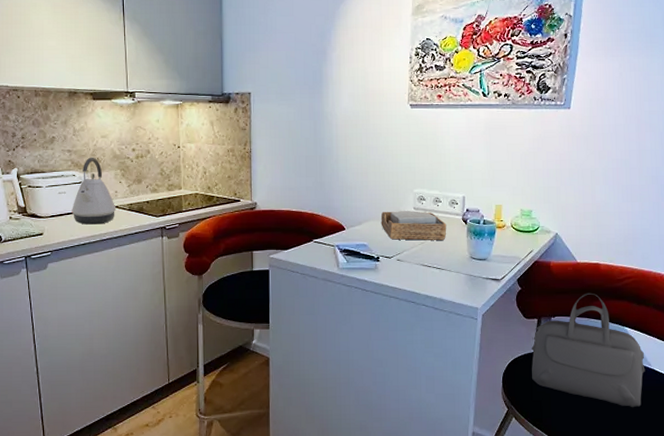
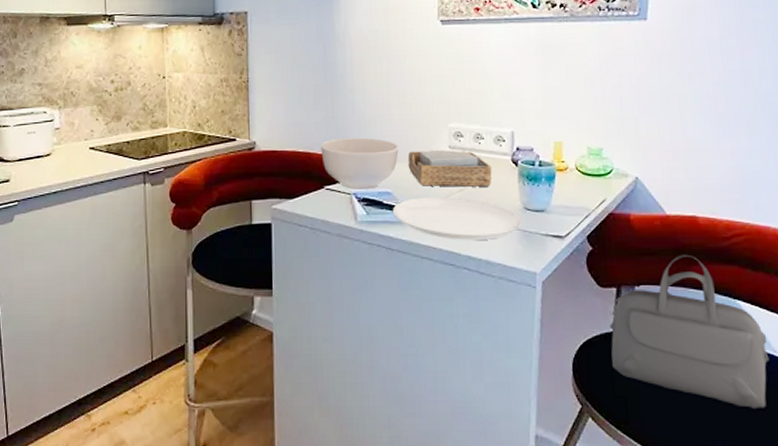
kettle: present [72,157,116,225] -> none [42,91,92,169]
bowl: none [311,200,375,242] -> present [321,137,400,189]
plate: none [367,248,469,284] -> present [392,197,523,241]

